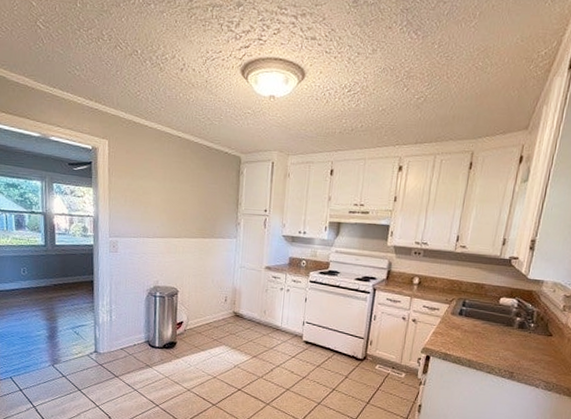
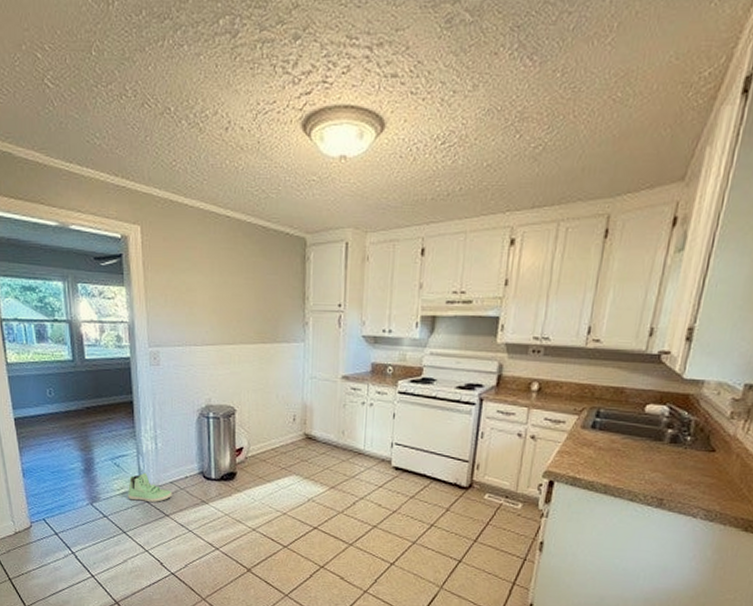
sneaker: none [84,340,122,365] -> present [128,472,173,502]

